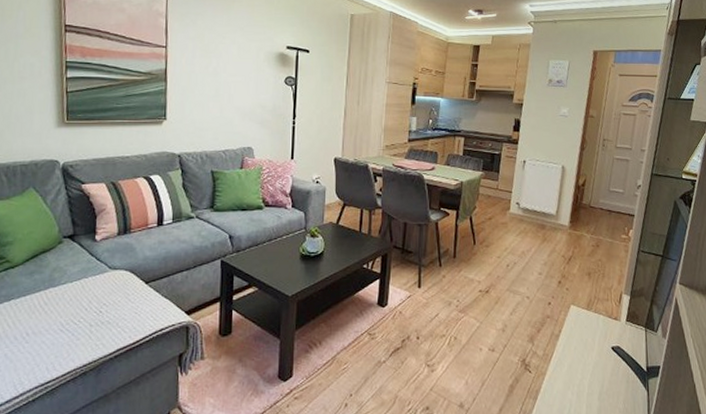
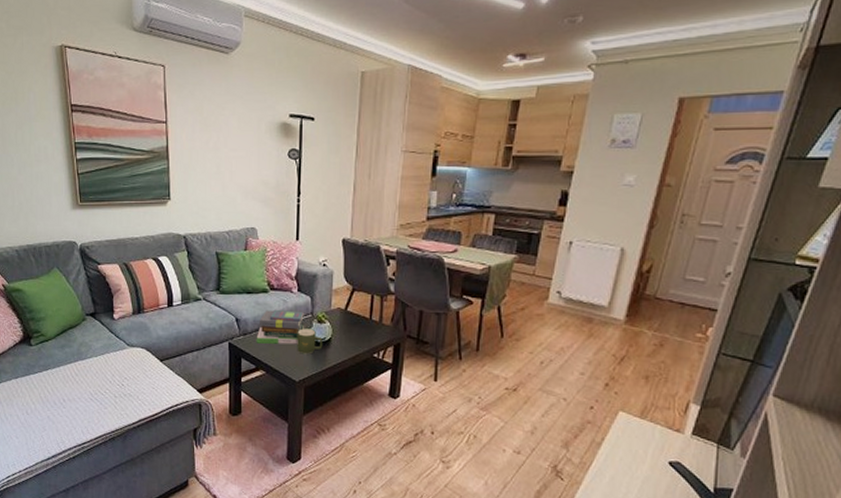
books: none [249,225,299,260] -> present [256,309,305,345]
mug: none [290,243,315,269] -> present [297,328,323,355]

